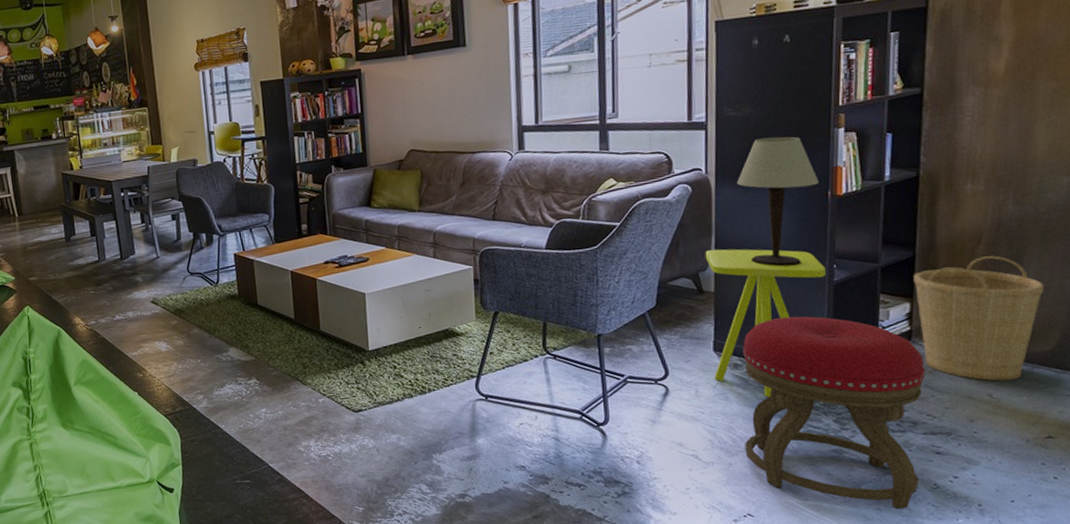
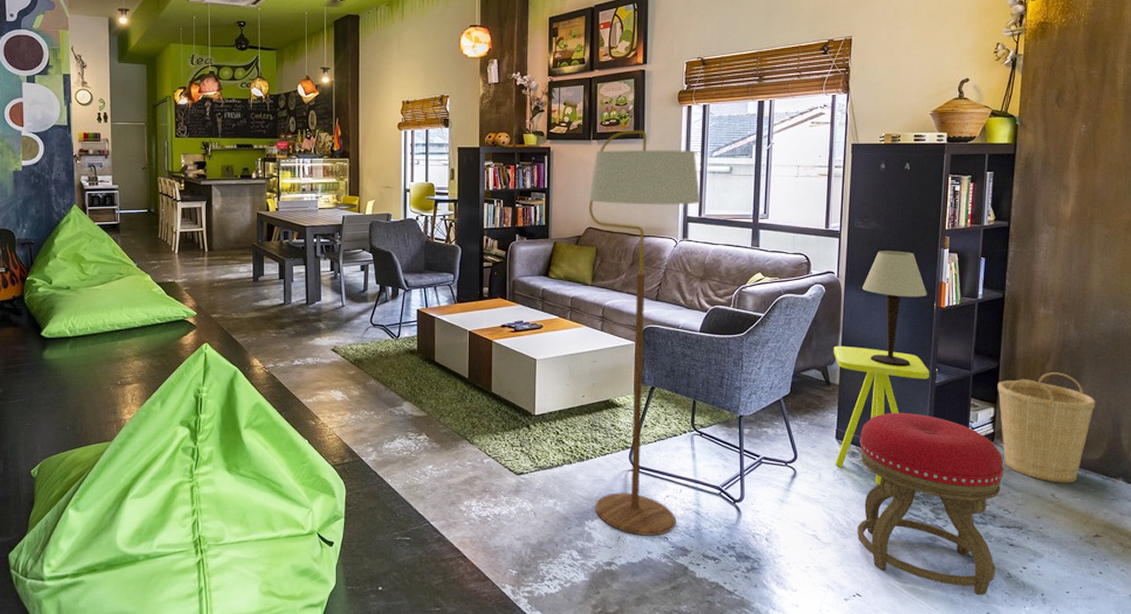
floor lamp: none [408,37,537,466] -> present [588,130,701,536]

